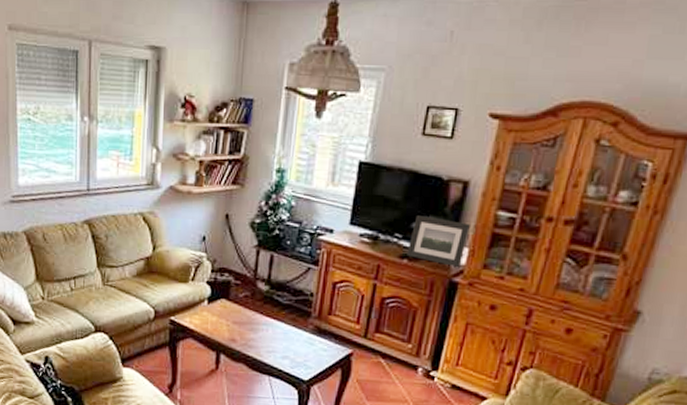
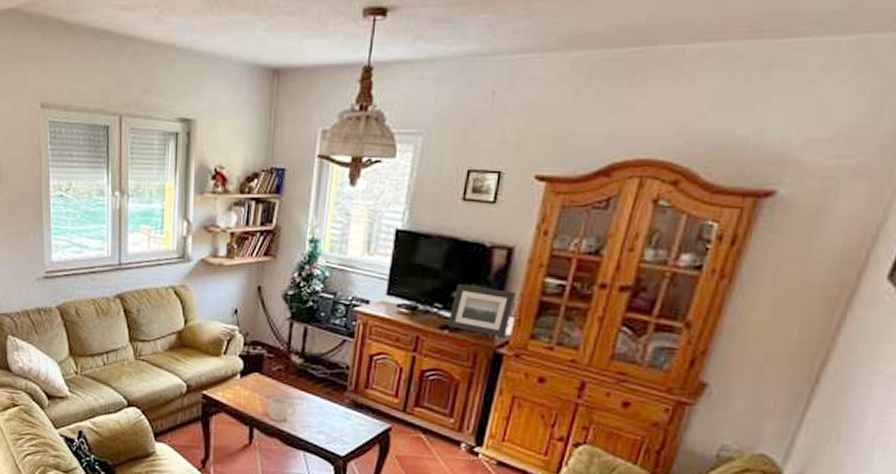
mug: none [234,321,262,347] -> present [268,395,296,422]

